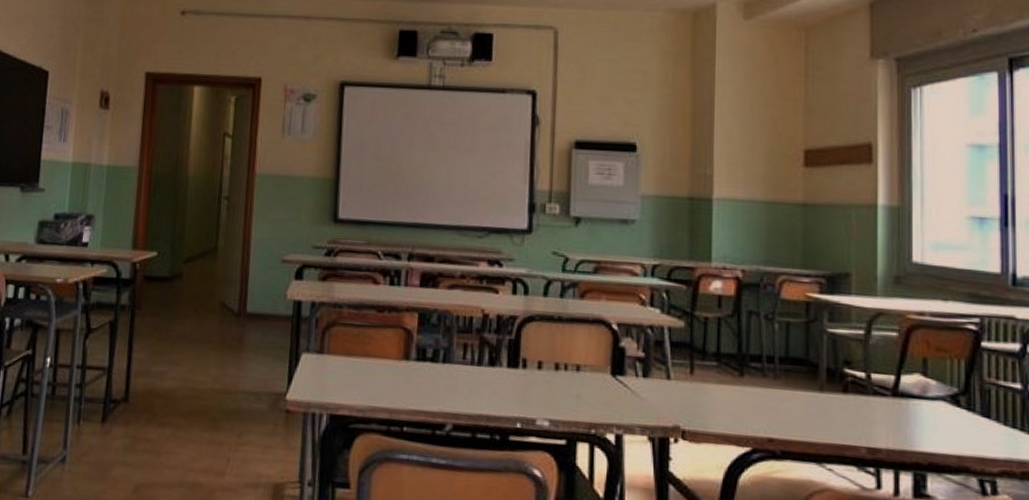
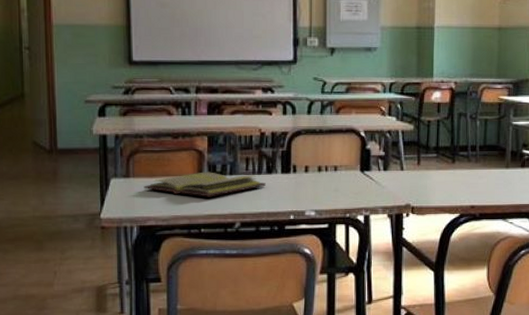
diary: none [339,355,487,388] -> present [144,172,266,197]

